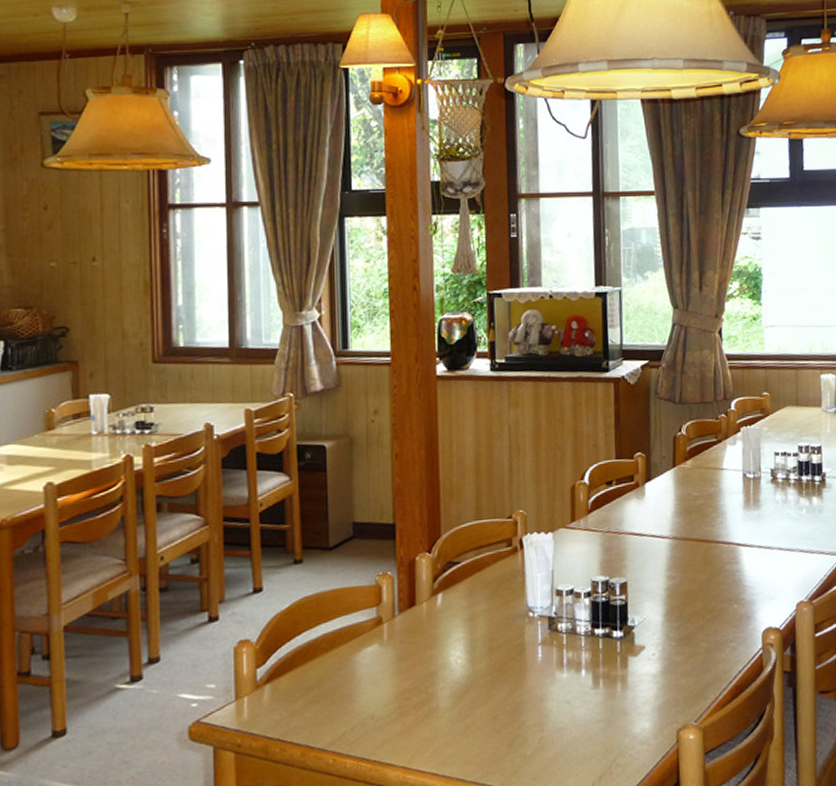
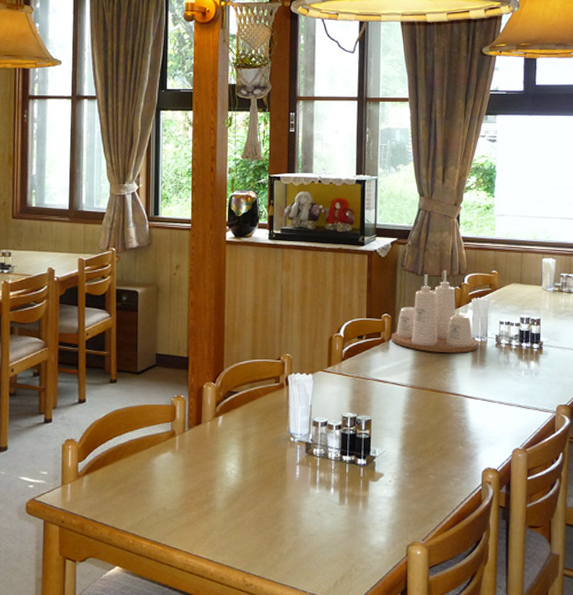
condiment set: none [646,395,751,495] -> present [391,270,479,353]

